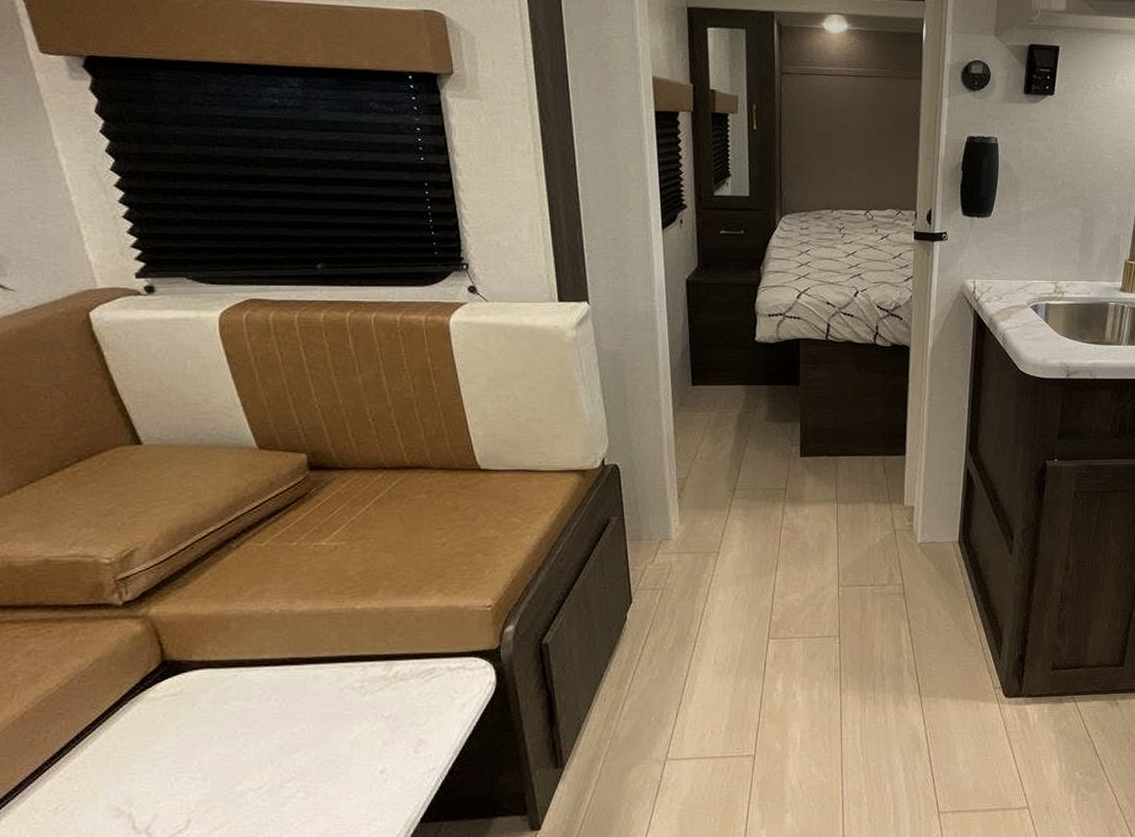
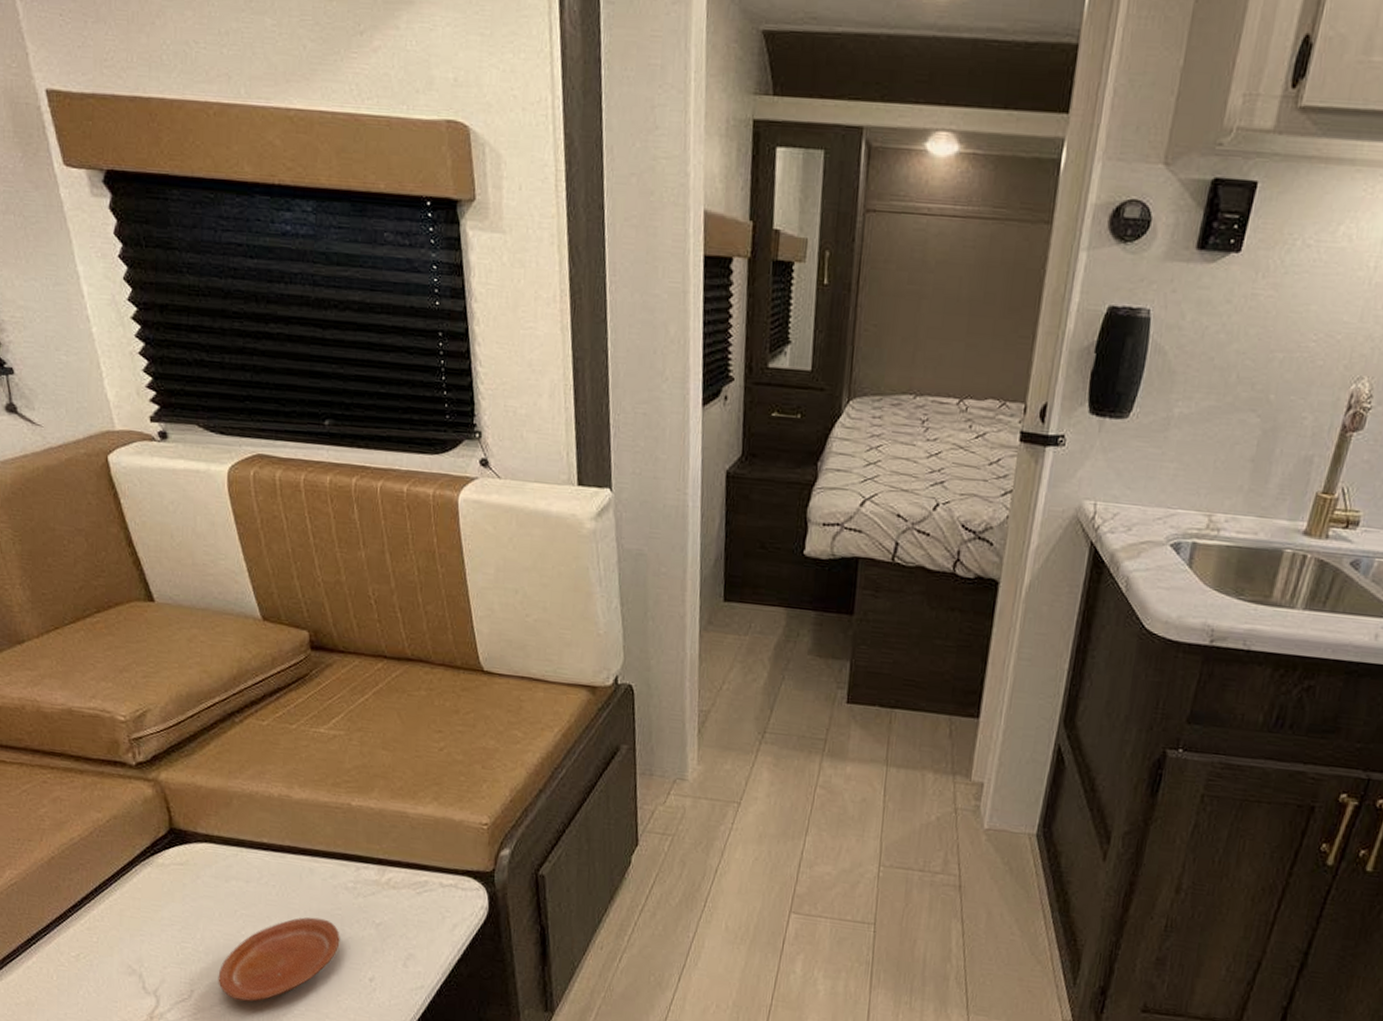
plate: none [218,722,348,819] -> present [218,917,340,1002]

